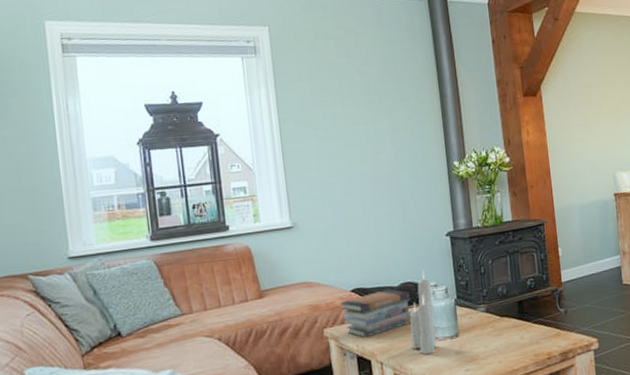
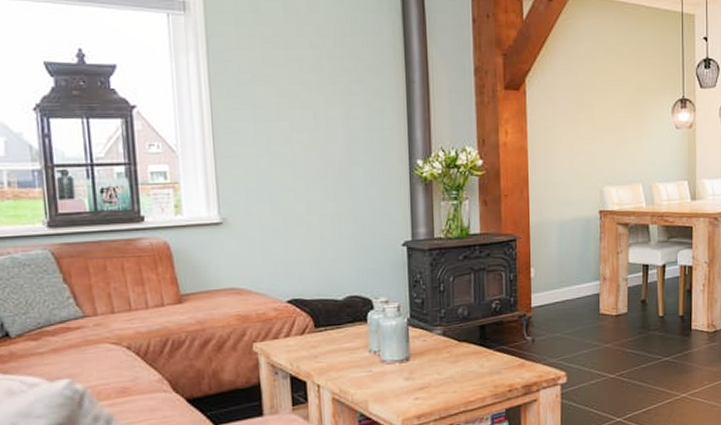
book stack: present [339,289,412,338] -> none [272,302,357,356]
candle: present [410,270,437,355] -> none [352,283,384,379]

